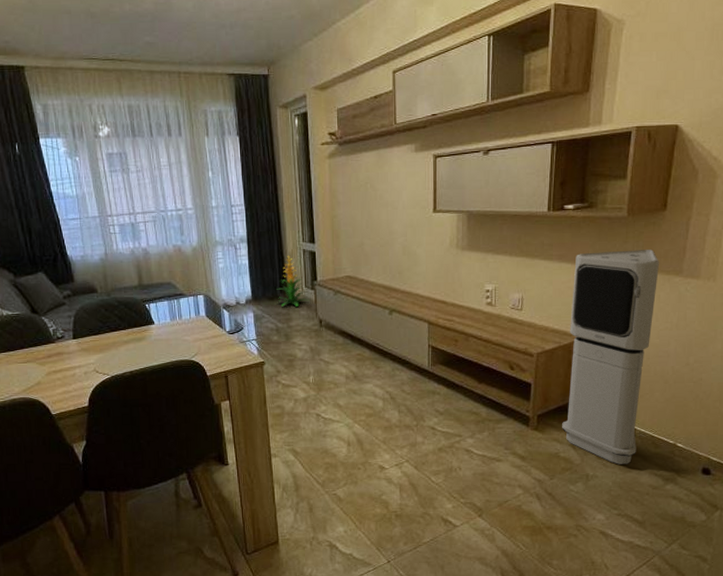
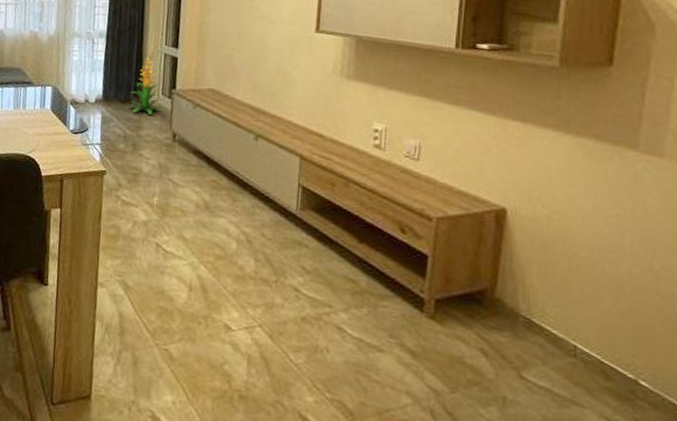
air purifier: present [562,250,659,465] -> none [469,103,604,395]

